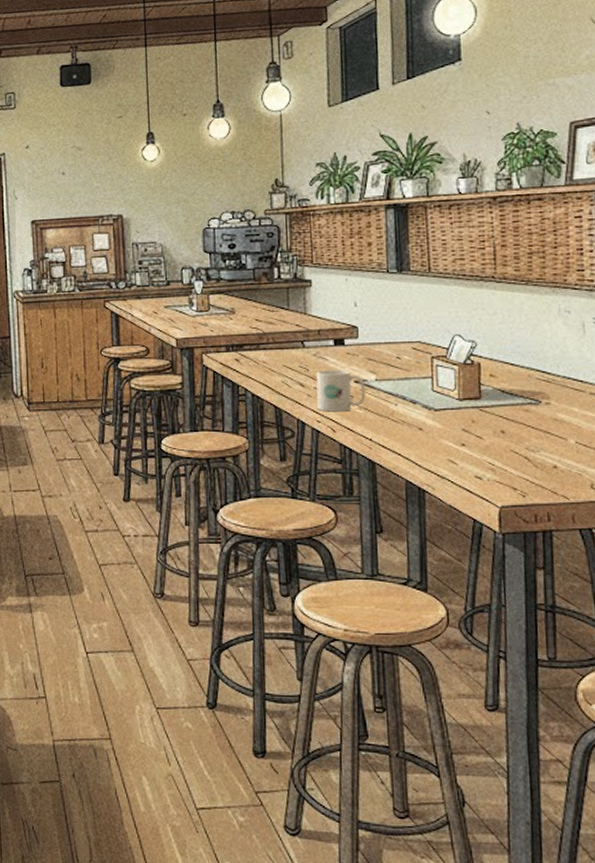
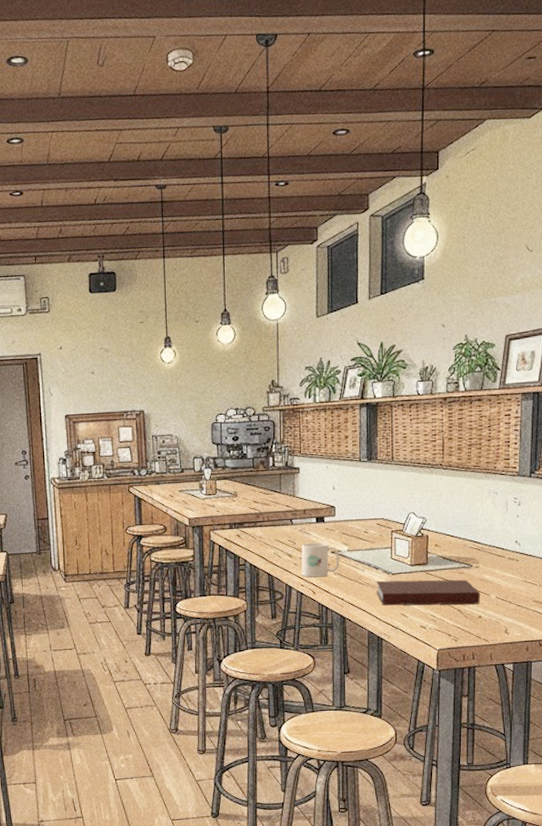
notebook: none [413,417,554,451] -> present [376,579,480,606]

